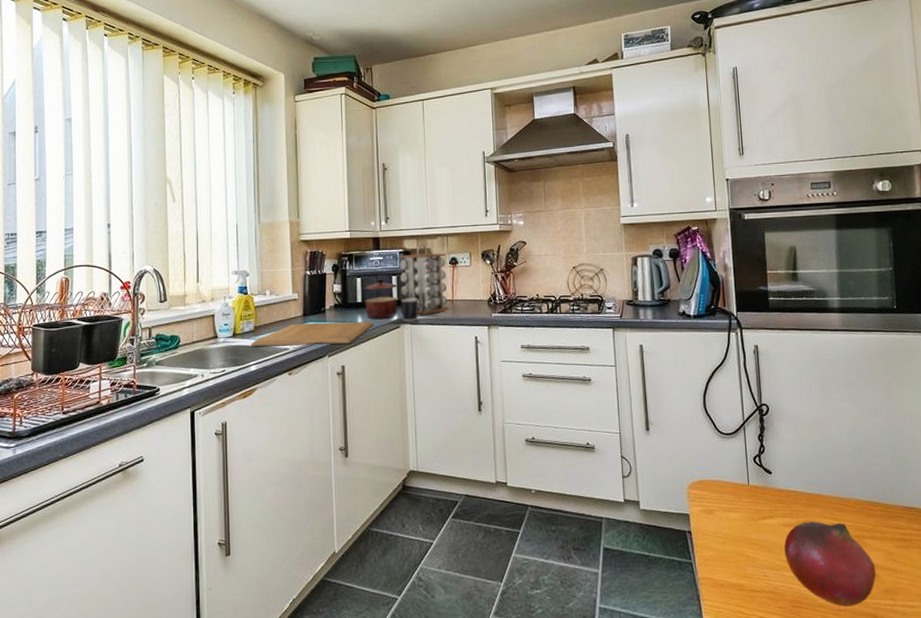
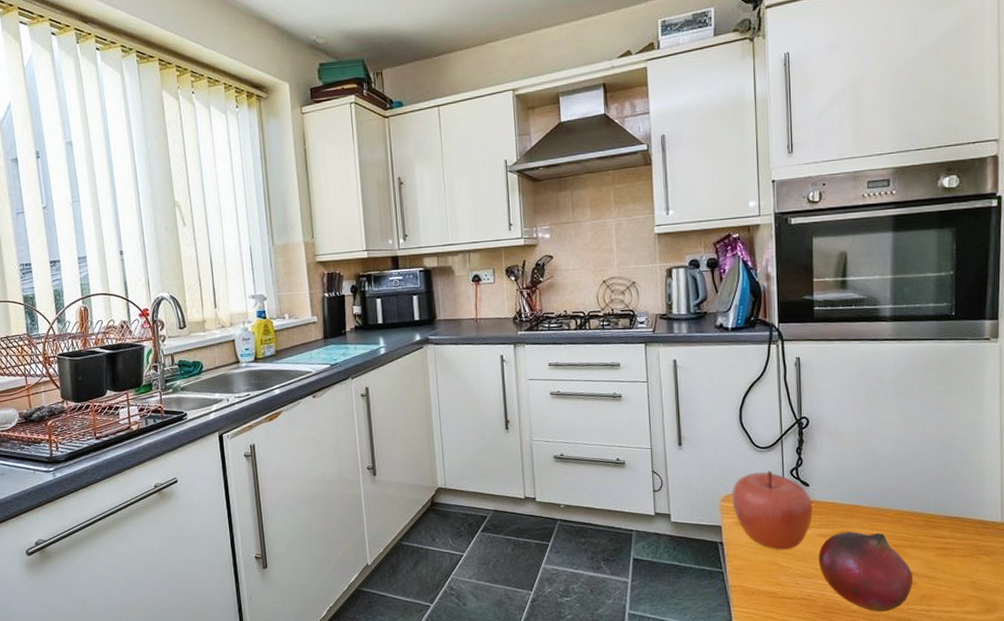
chopping board: present [251,321,374,347] -> none [273,342,396,371]
saucepan: present [364,278,397,320] -> none [385,298,420,341]
spice rack: present [398,244,449,315] -> none [419,262,473,335]
mug: present [400,298,424,322] -> none [422,318,447,342]
fruit: none [698,457,777,540] -> present [732,470,813,550]

